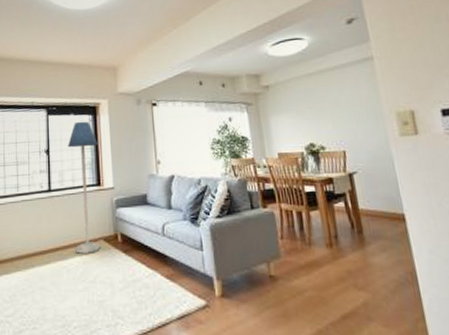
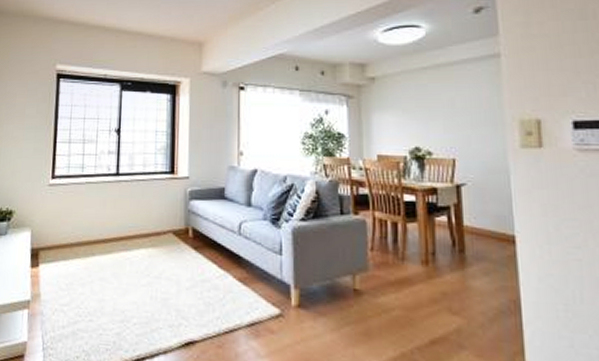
floor lamp: present [67,121,101,254] -> none [140,100,175,247]

